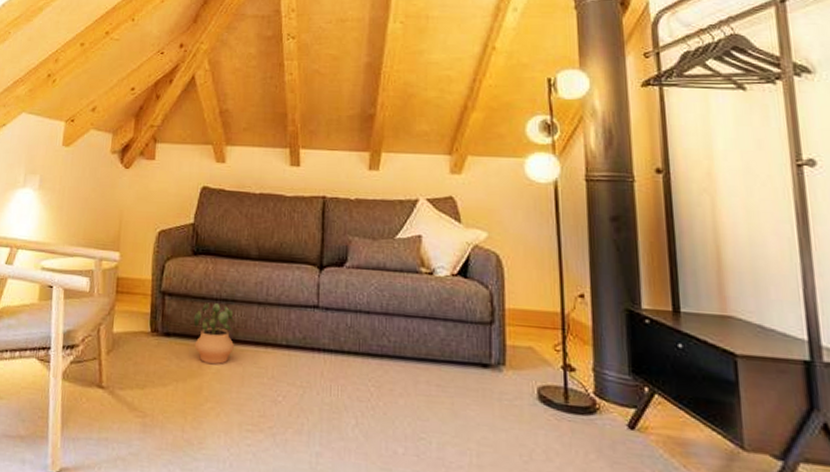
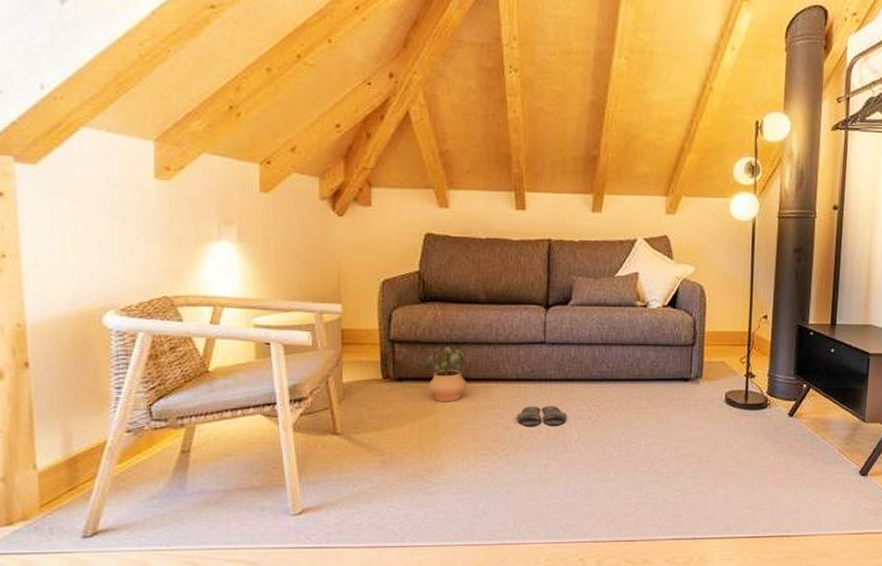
slippers: none [285,378,342,407] -> present [516,406,566,427]

